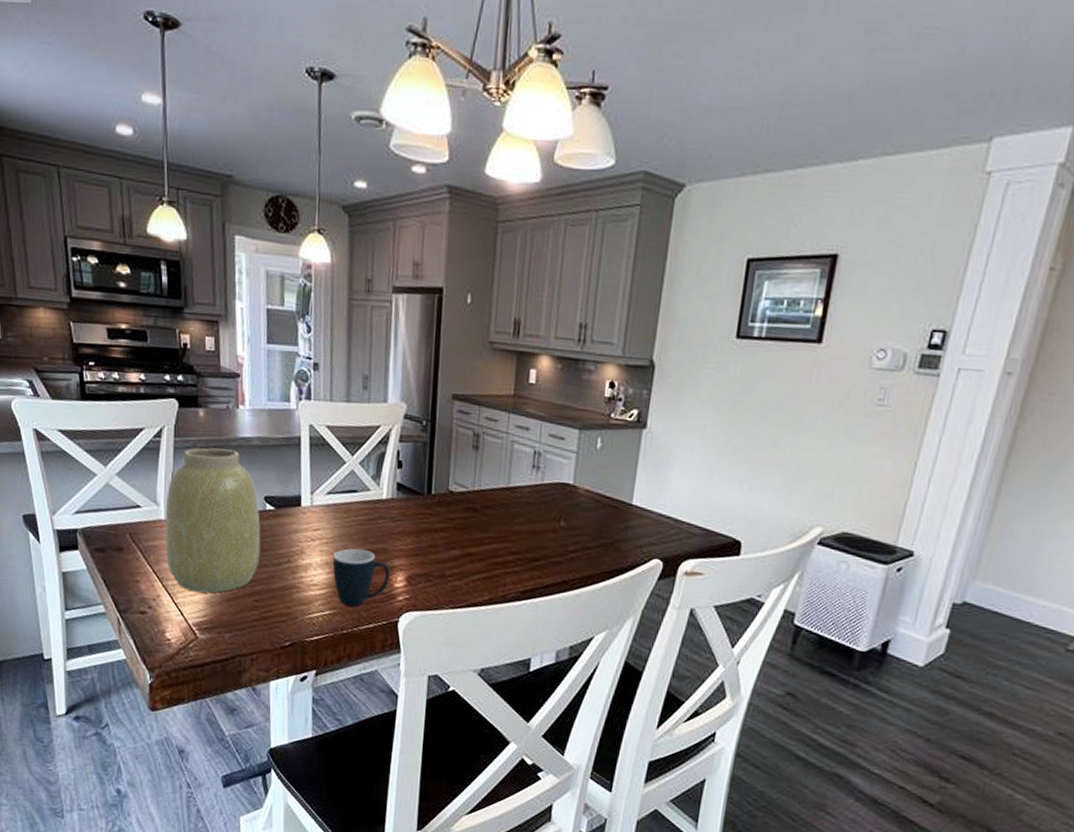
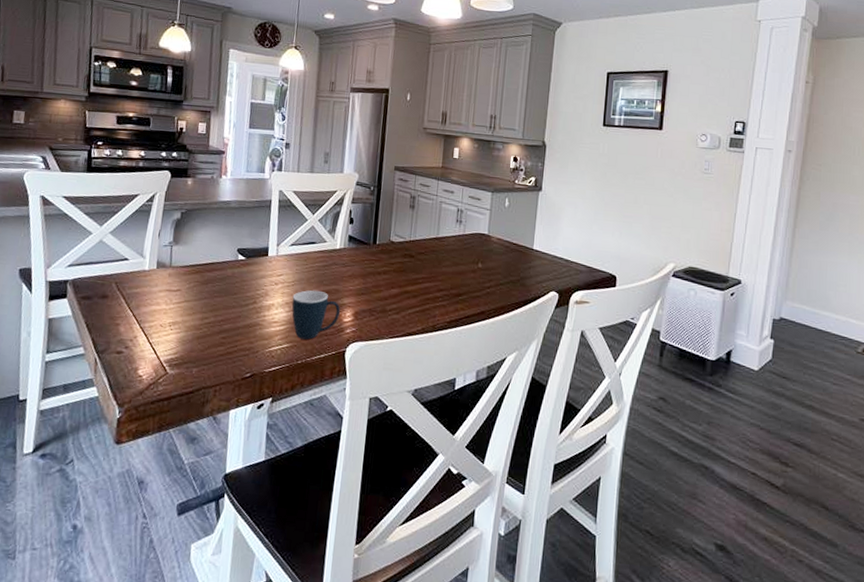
vase: present [164,447,261,593] -> none [146,209,232,333]

